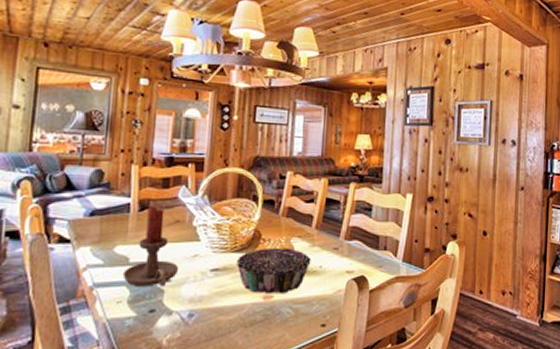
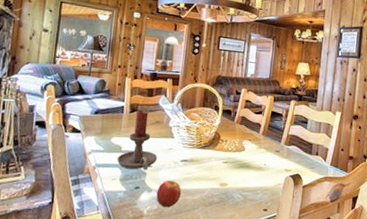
apple: none [178,298,213,334] -> present [156,180,182,208]
decorative bowl: present [236,247,311,293] -> none [200,147,258,183]

